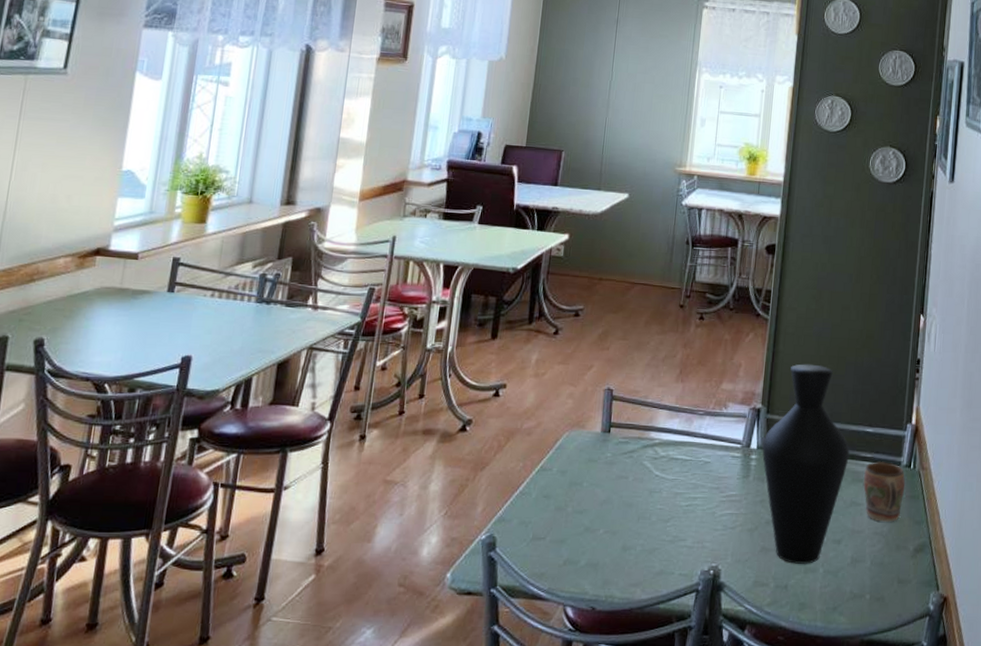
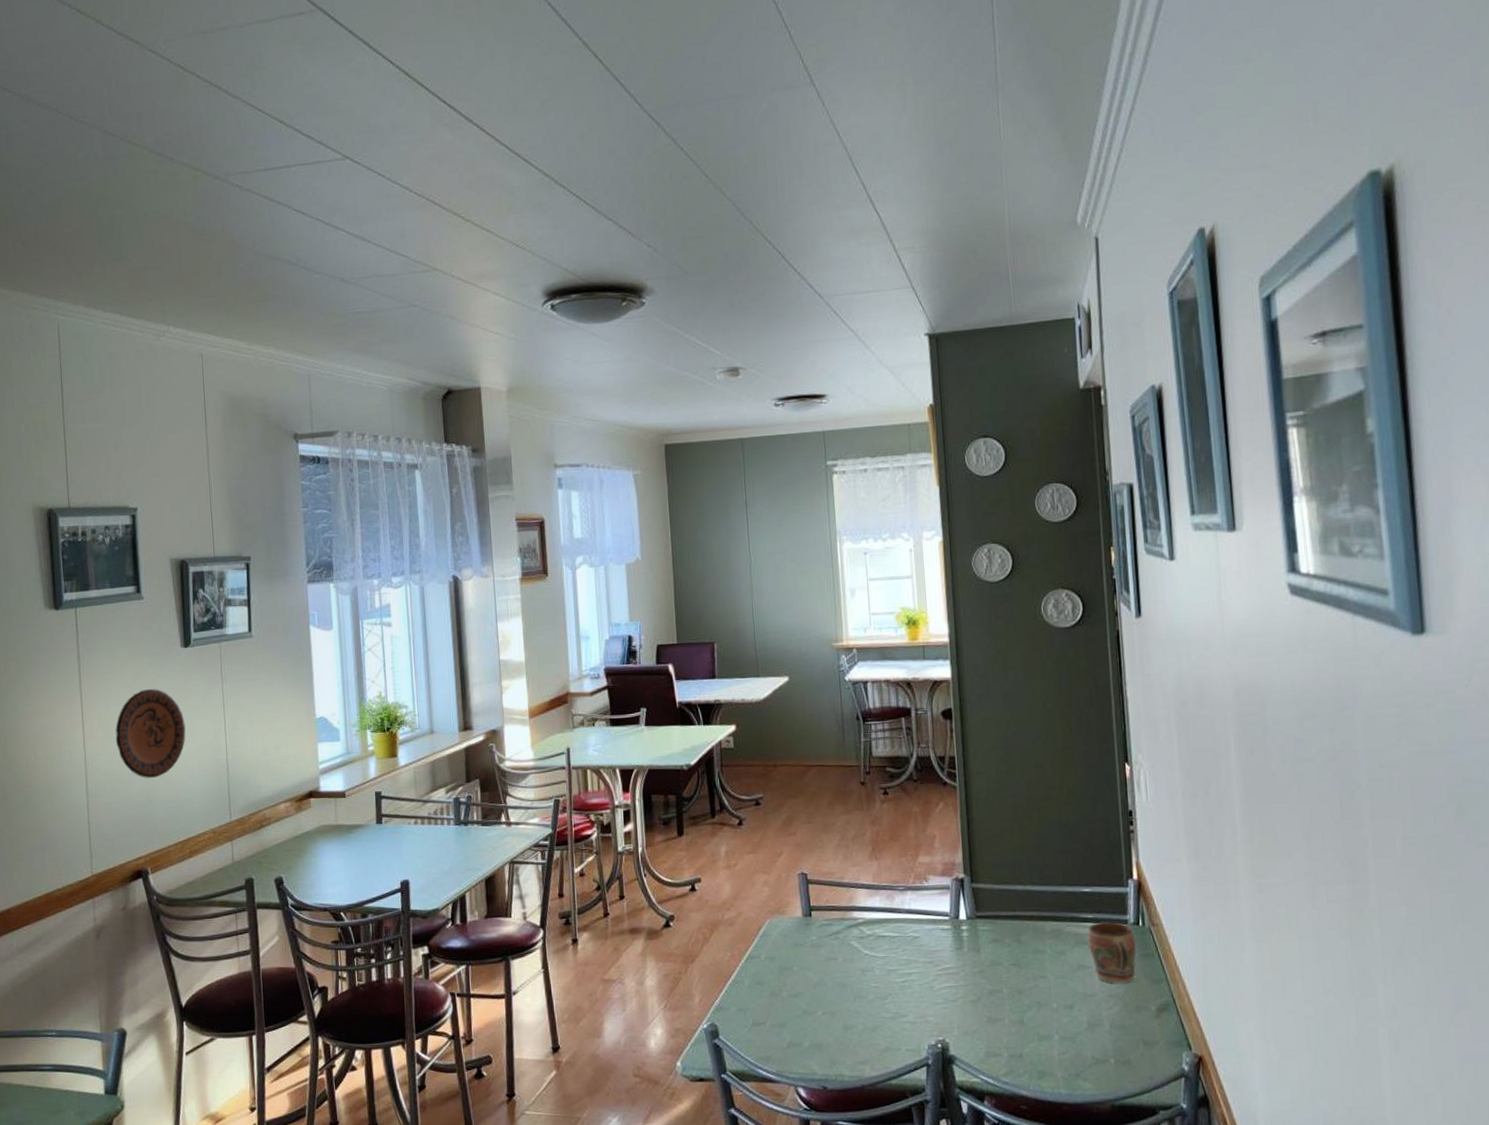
vase: present [762,363,850,564] -> none [971,827,1069,1032]

